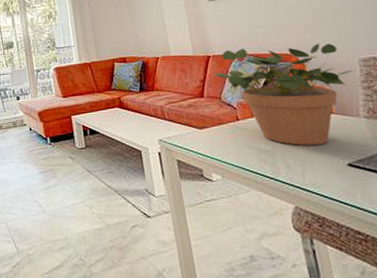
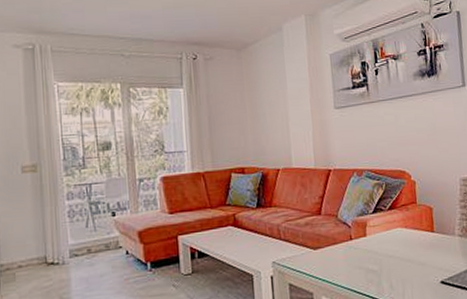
potted plant: present [214,43,355,146] -> none [333,160,456,265]

